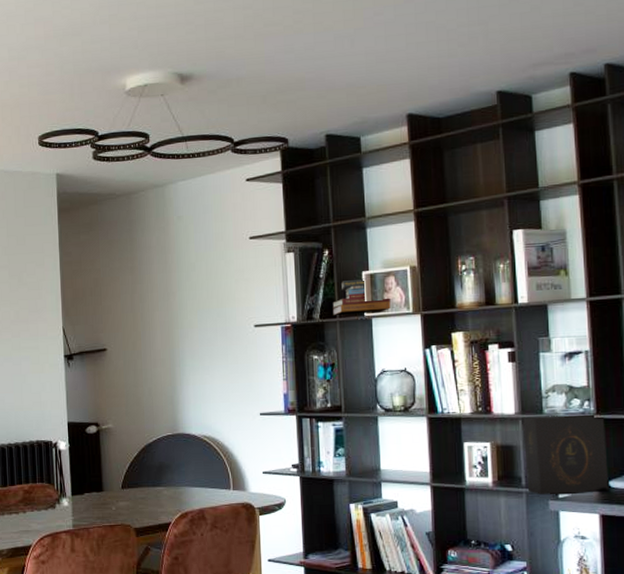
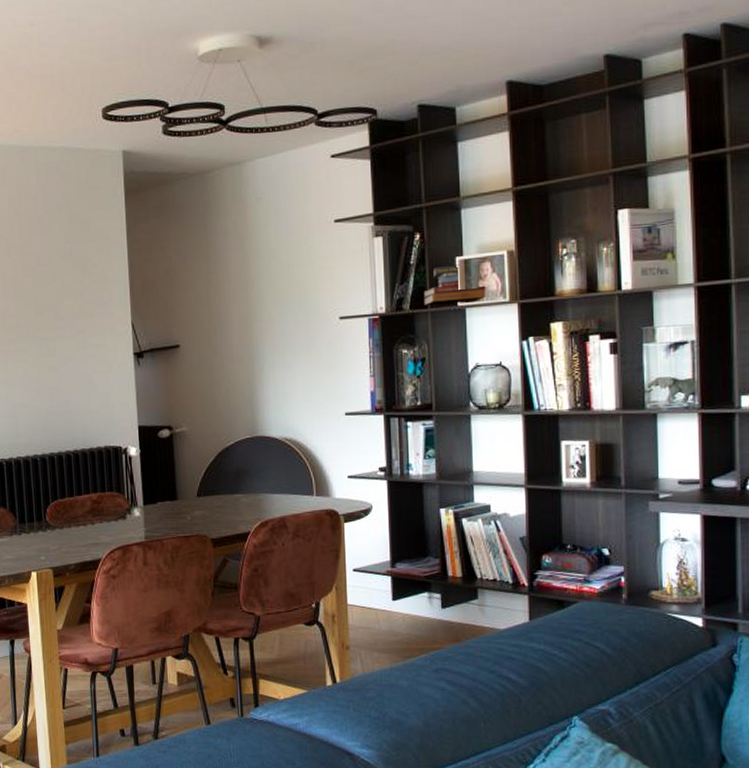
decorative box: present [523,414,609,494] -> none [624,409,712,495]

